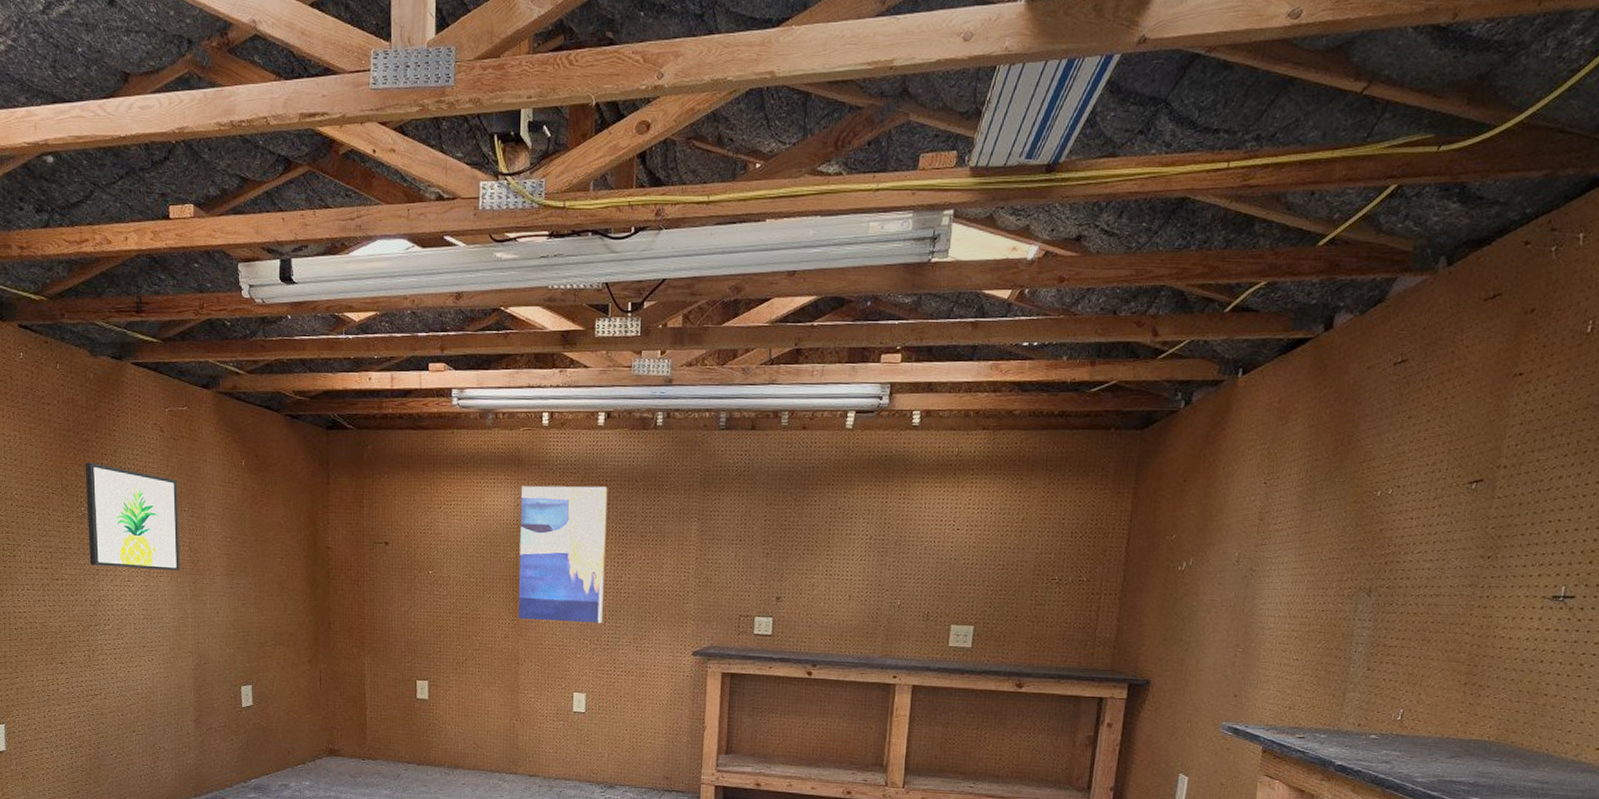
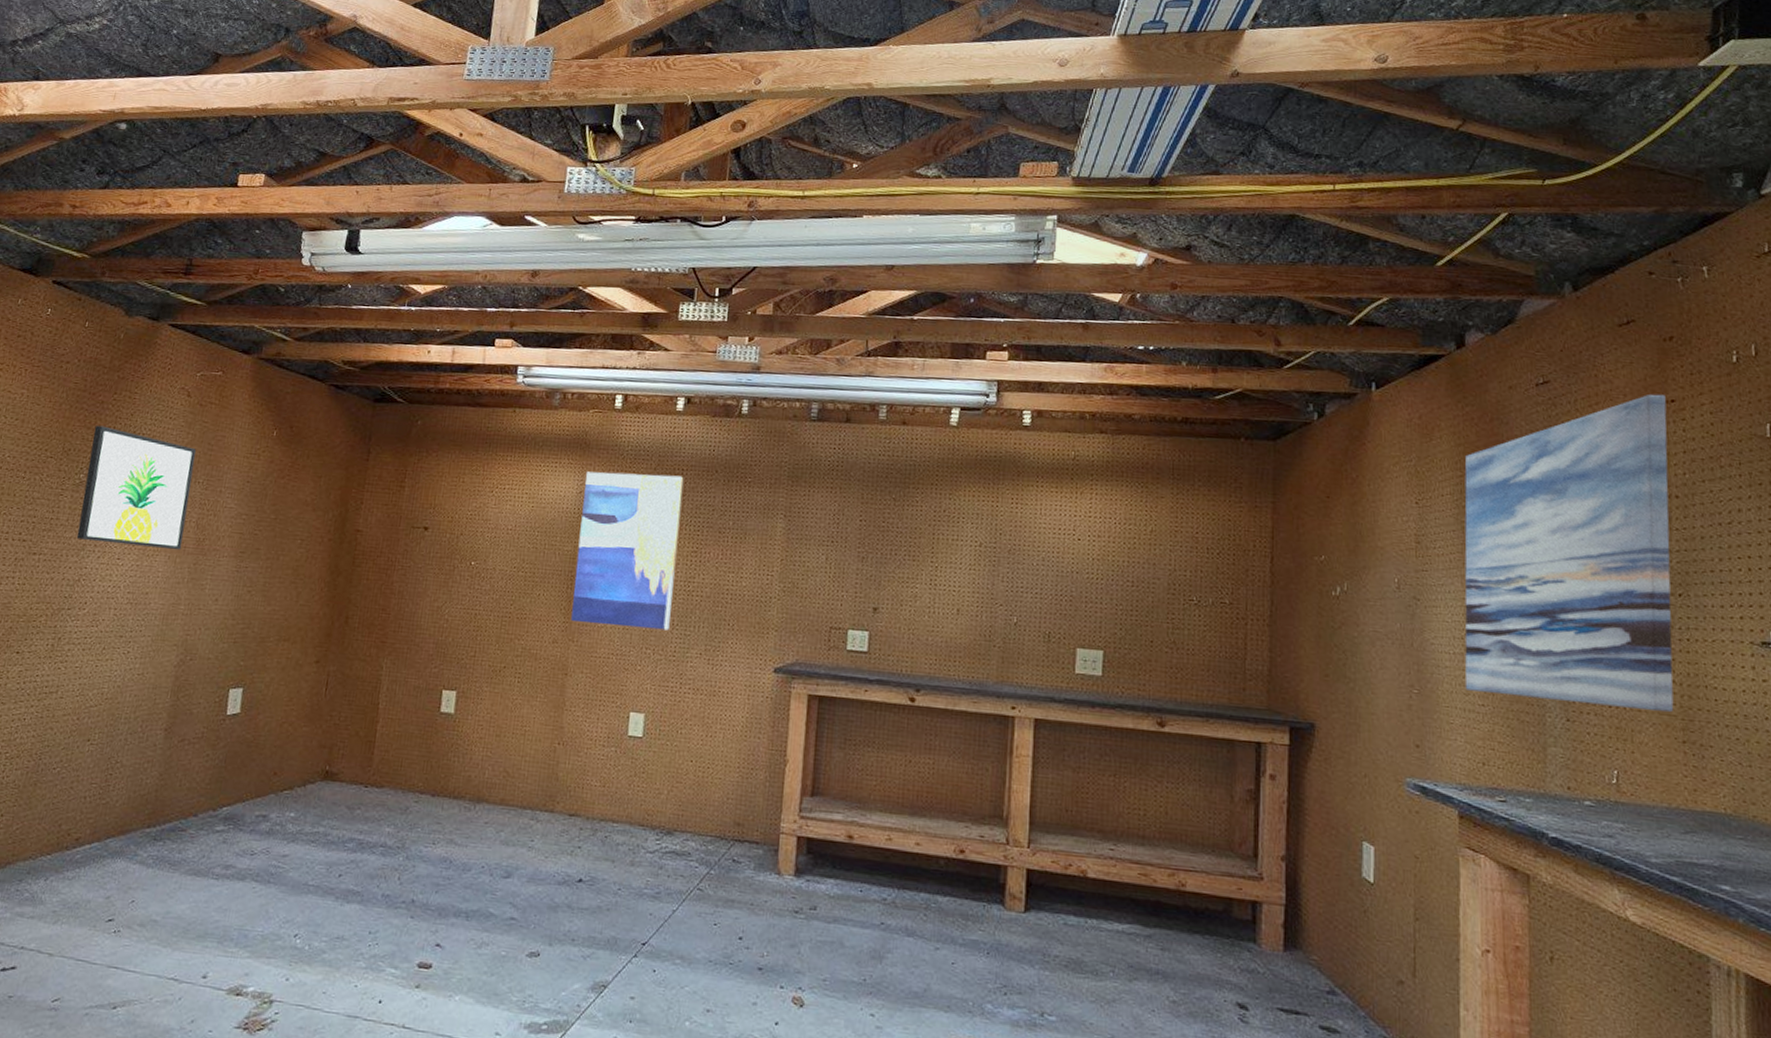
wall art: none [1283,368,1515,660] -> present [1464,394,1674,713]

